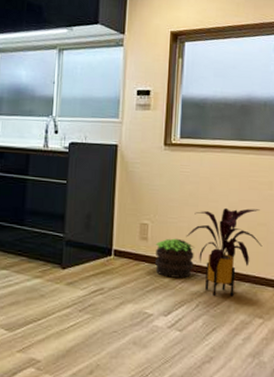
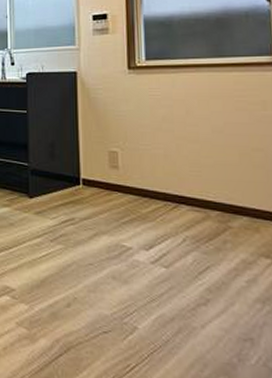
potted plant: present [155,238,194,278] -> none [127,166,175,210]
house plant: present [186,207,263,297] -> none [163,132,261,231]

